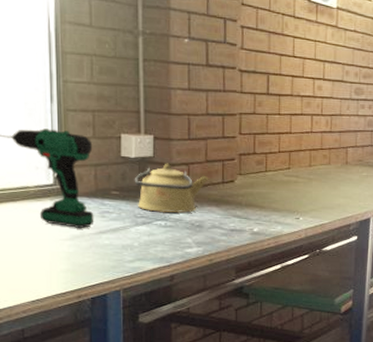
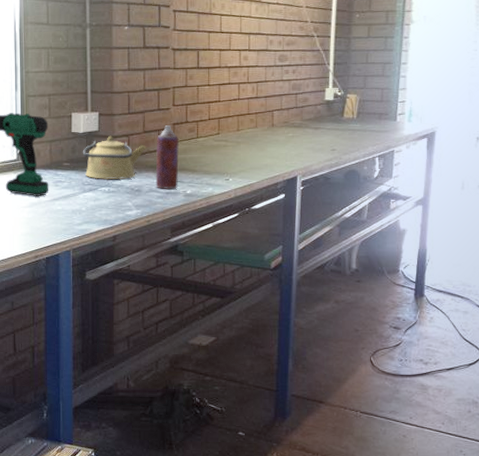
spray can: none [219,156,245,226] -> present [155,125,179,189]

